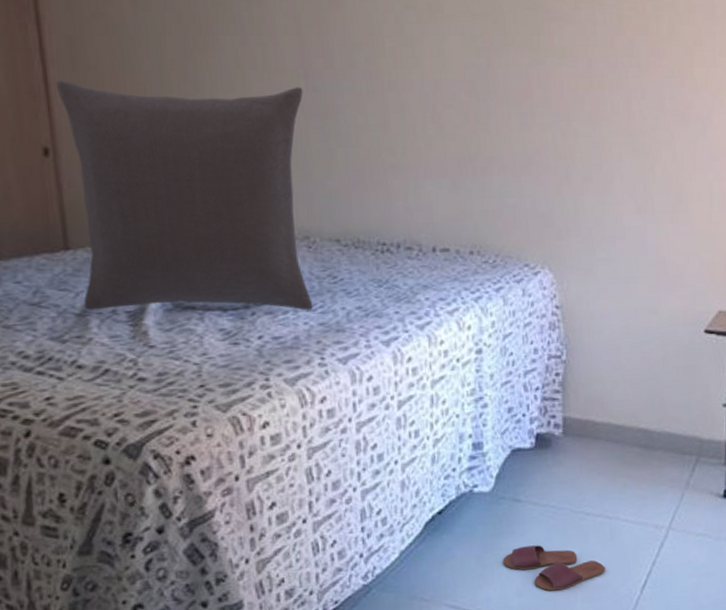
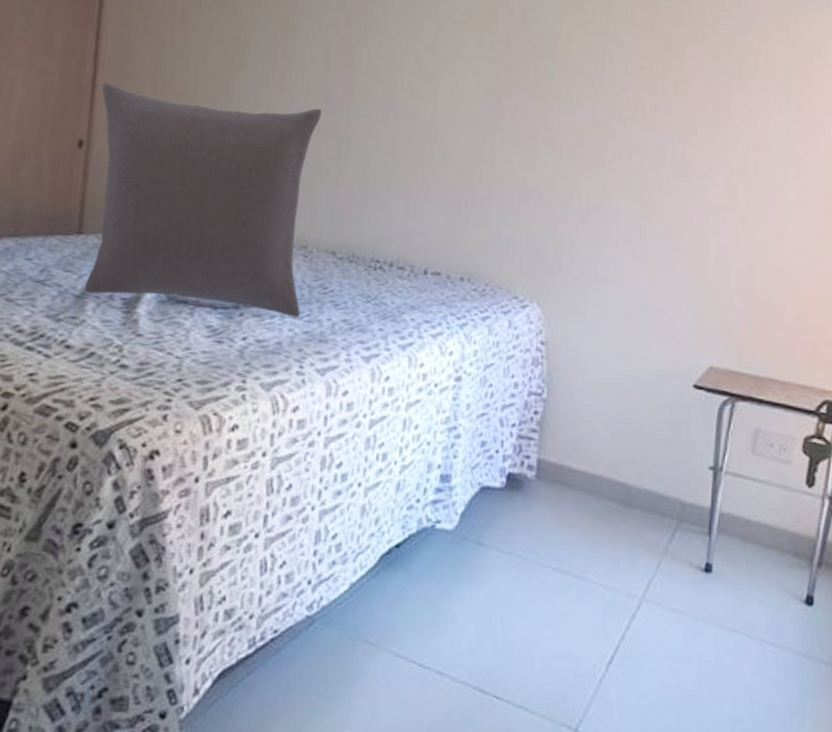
slippers: present [503,545,605,591] -> none [458,597,569,654]

